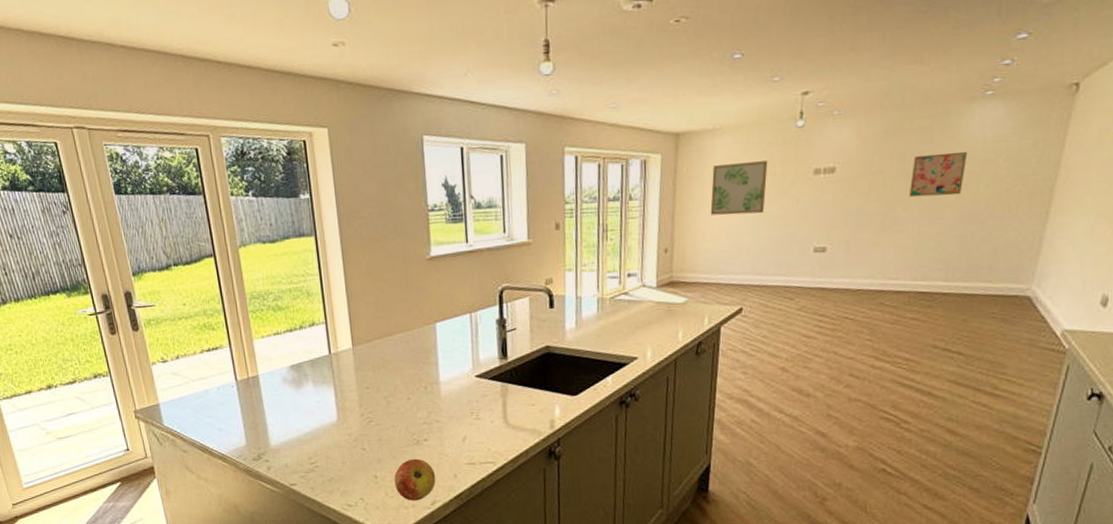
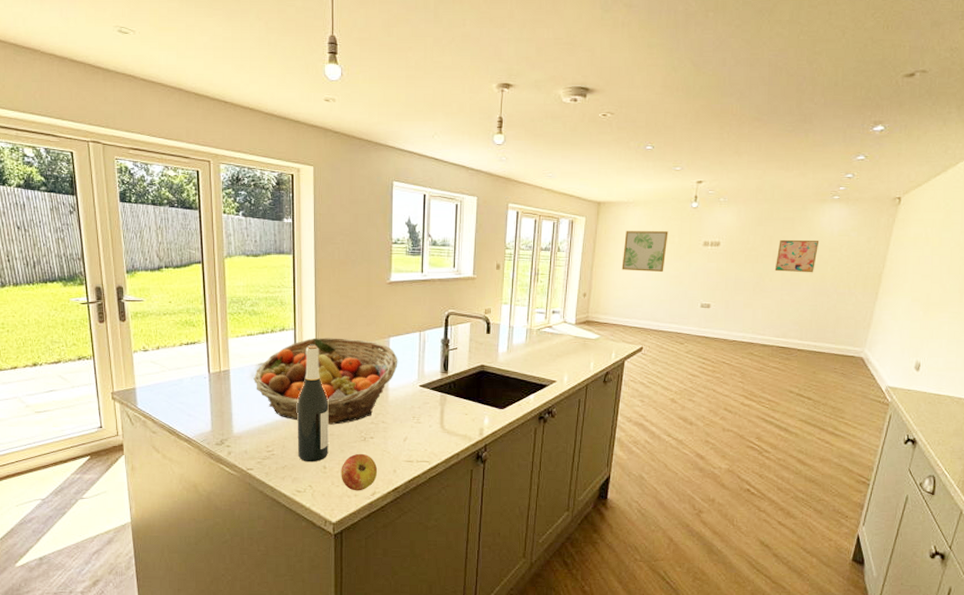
fruit basket: none [286,328,448,429] -> present [253,337,398,425]
wine bottle: none [337,339,379,473] -> present [297,345,329,463]

